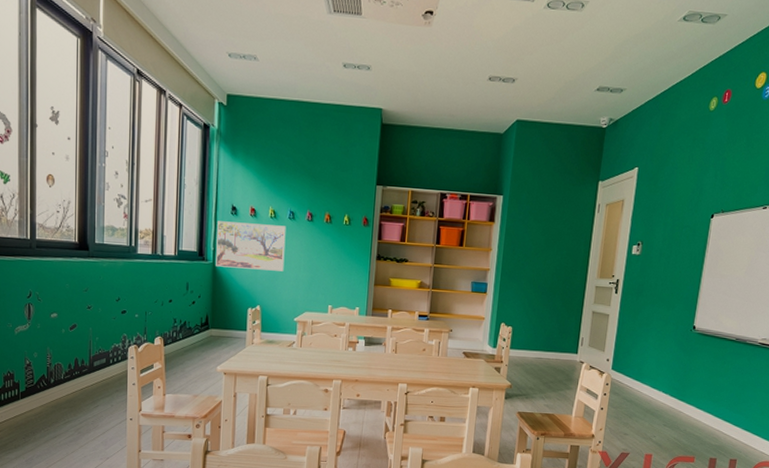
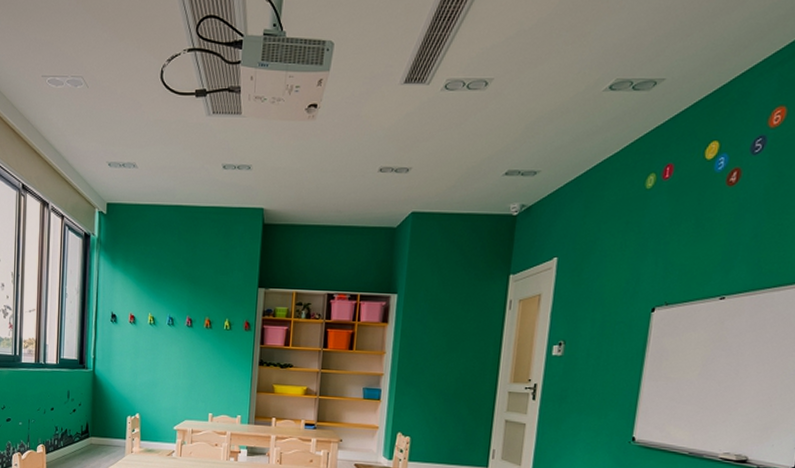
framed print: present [216,221,286,272] -> none [96,329,166,379]

